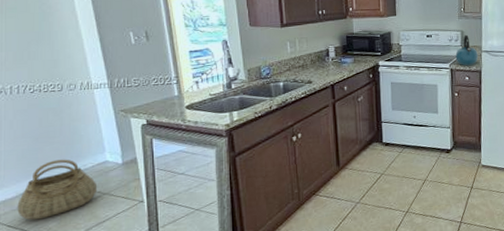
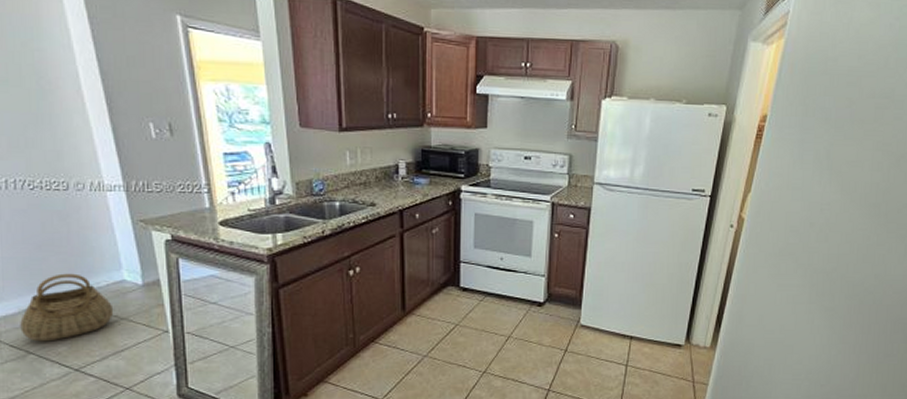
kettle: present [455,34,479,66] -> none [559,160,589,201]

